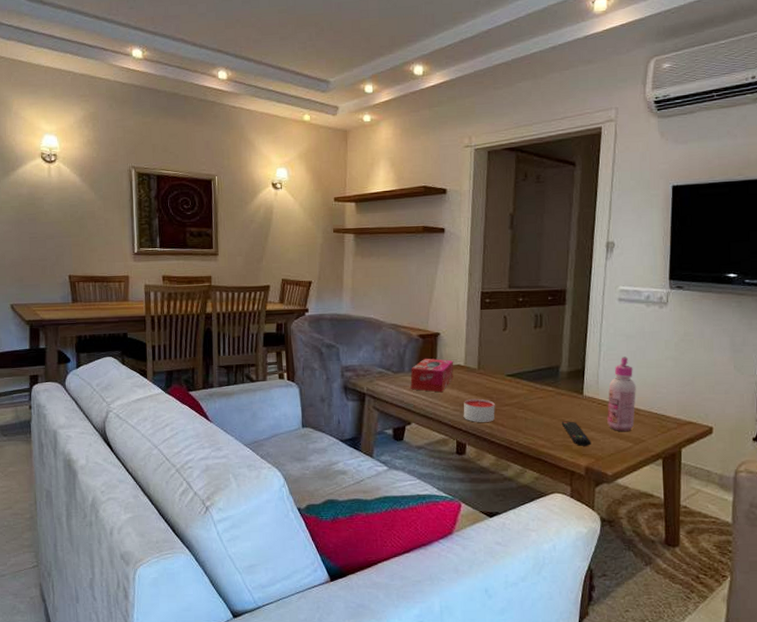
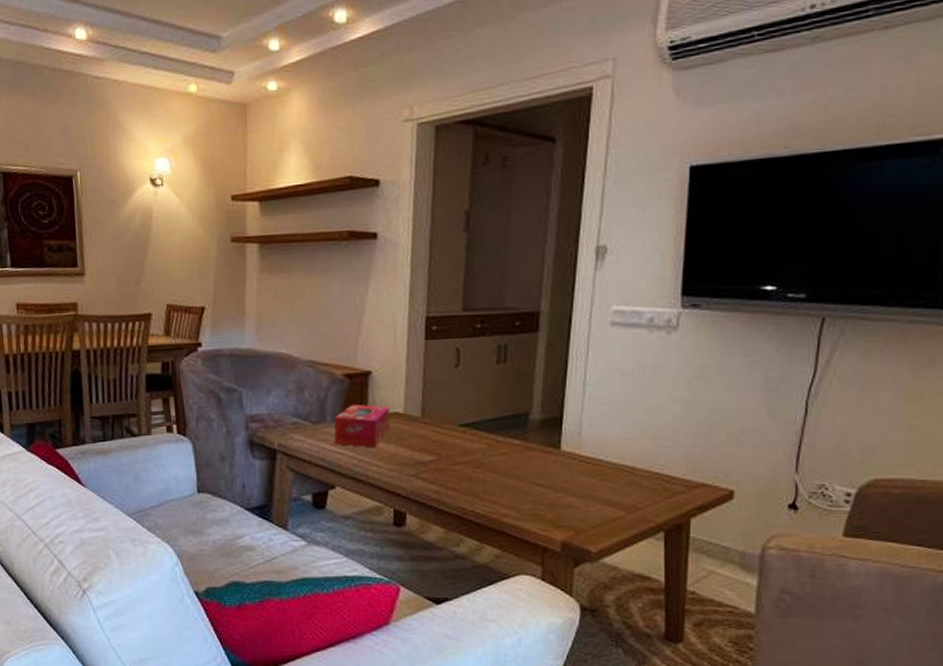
candle: present [463,398,495,422] -> none [402,455,444,486]
remote control: present [561,421,591,446] -> none [531,483,570,515]
glue bottle: present [607,357,636,432] -> none [592,399,632,498]

